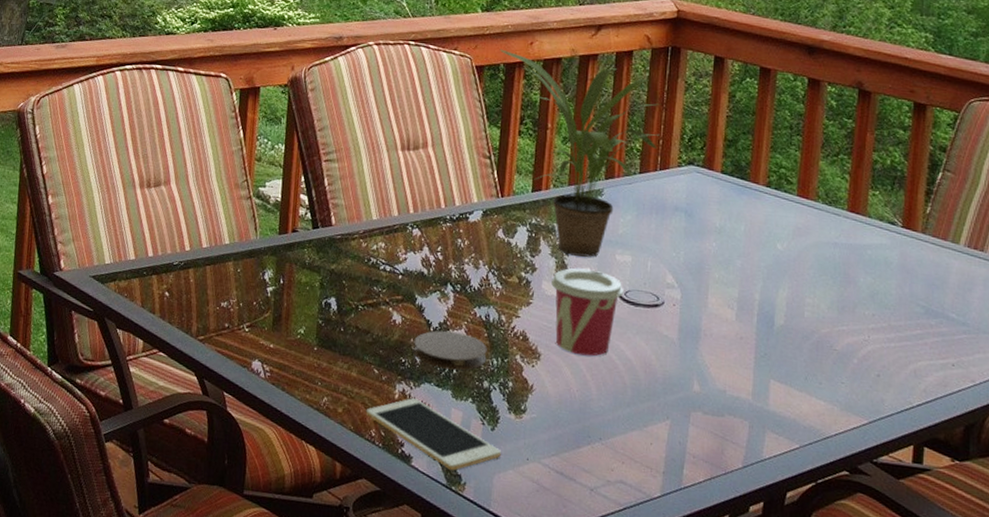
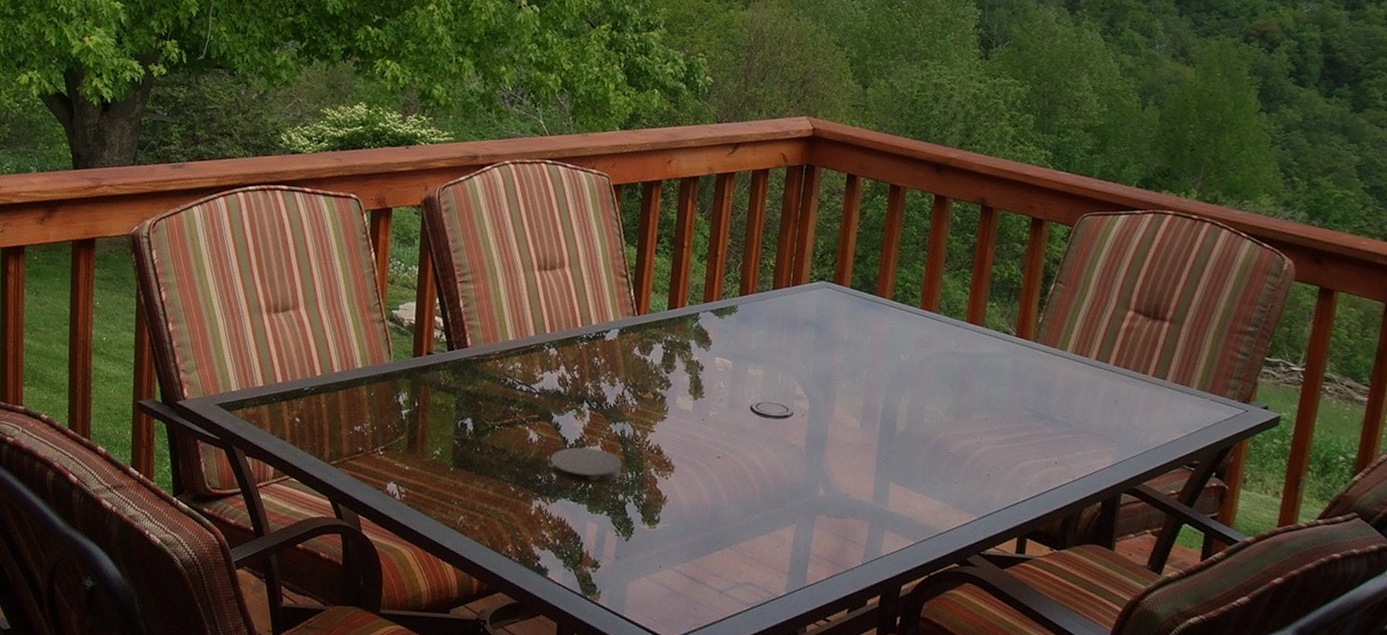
cell phone: present [365,398,502,471] -> none [502,513,636,581]
potted plant: present [499,49,660,257] -> none [637,167,794,372]
cup: present [551,268,624,357] -> none [686,383,756,467]

